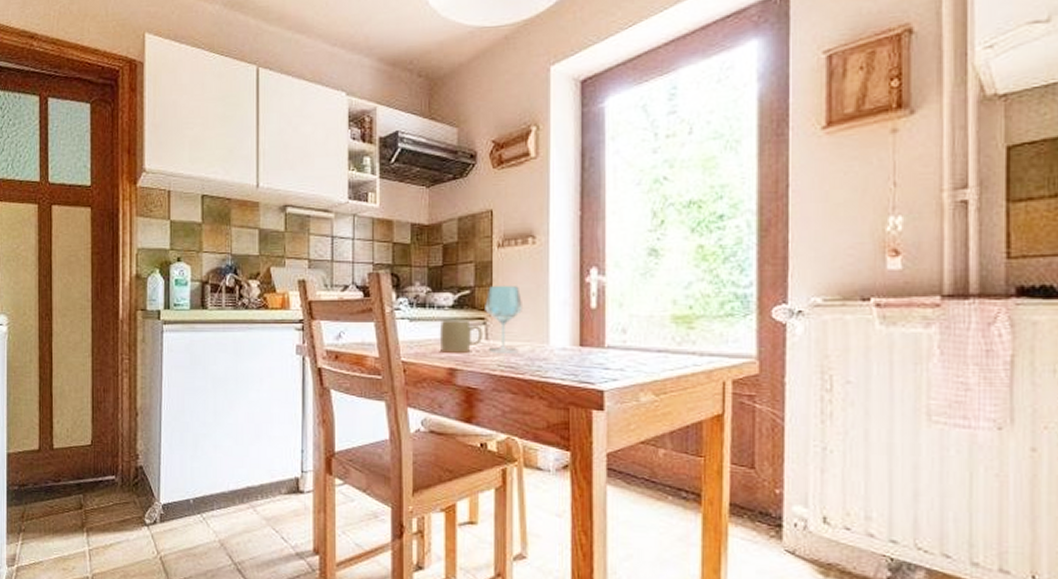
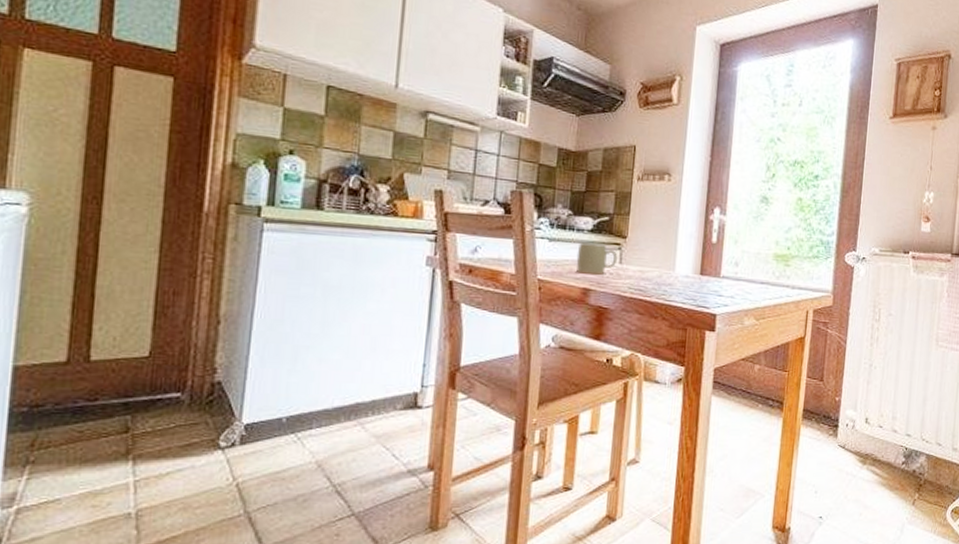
wine glass: present [485,286,522,353] -> none [621,215,655,278]

